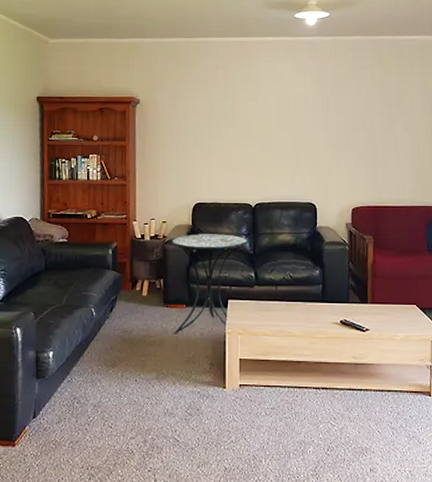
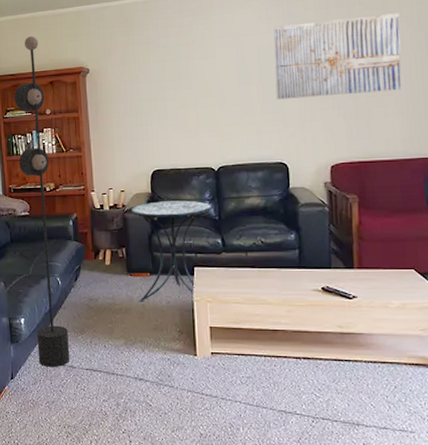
floor lamp: none [61,61,413,457] -> present [14,36,416,433]
wall art: none [309,79,411,146] -> present [273,13,401,100]

